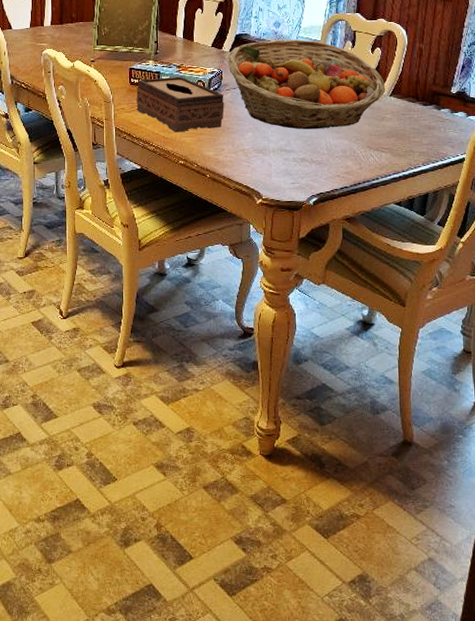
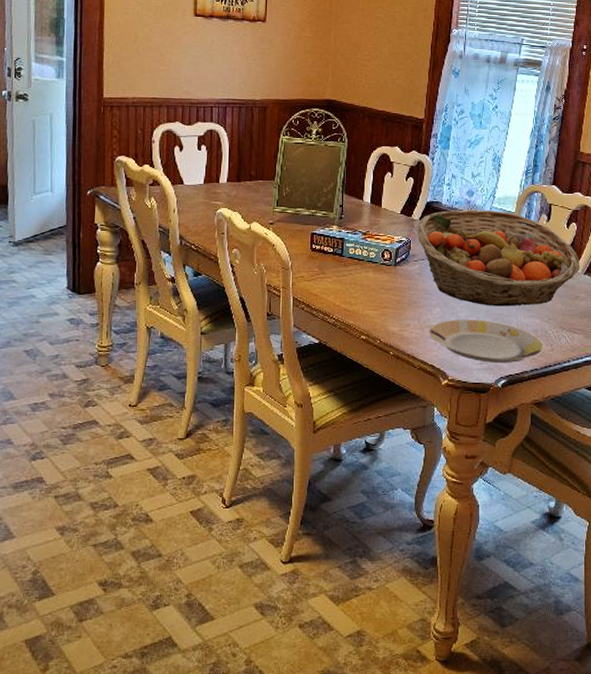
tissue box: present [136,76,225,132] -> none [317,244,412,305]
plate: none [243,142,354,182] -> present [429,319,545,363]

